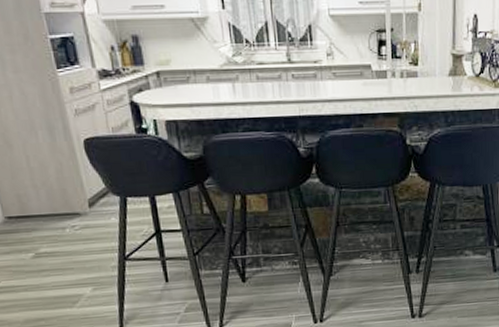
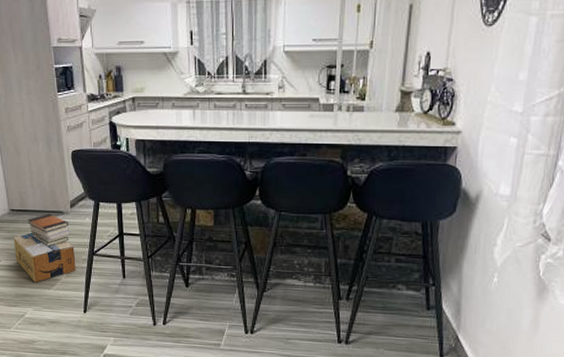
cardboard box: none [14,242,104,303] -> present [13,232,76,283]
book stack: none [31,217,92,257] -> present [27,214,70,247]

